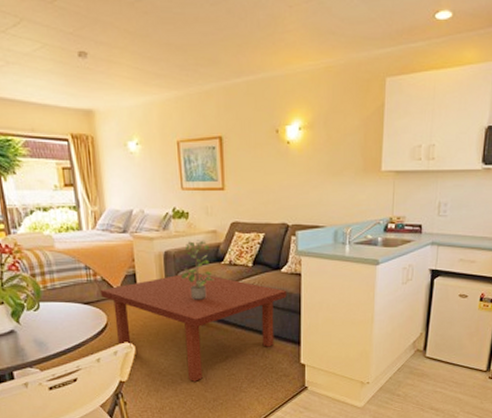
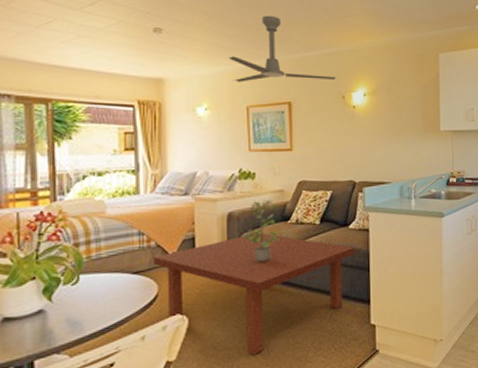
ceiling fan: none [155,33,269,114] -> present [228,15,336,82]

